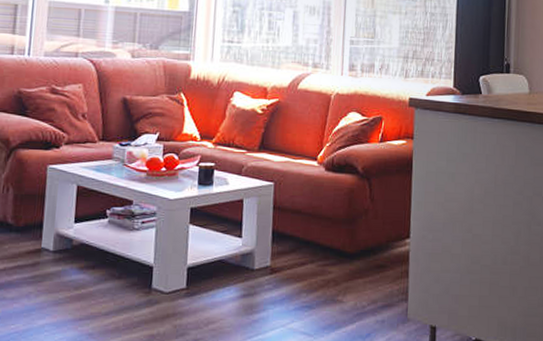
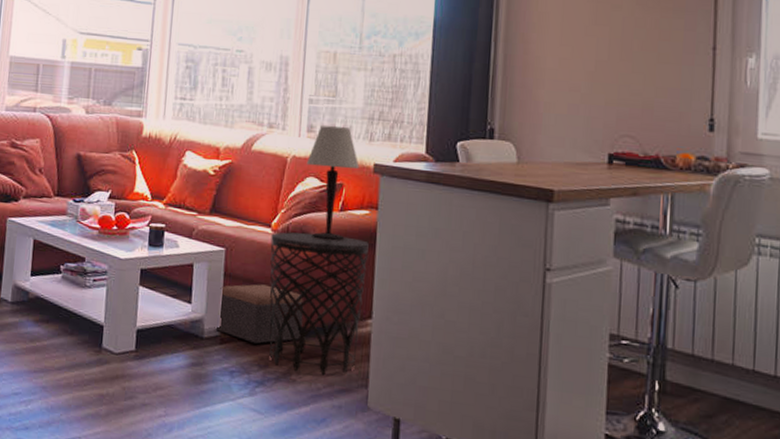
footstool: none [265,214,349,270] -> present [215,284,304,344]
side table: none [316,163,406,294] -> present [269,232,369,376]
table lamp: none [349,65,396,170] -> present [306,126,359,241]

